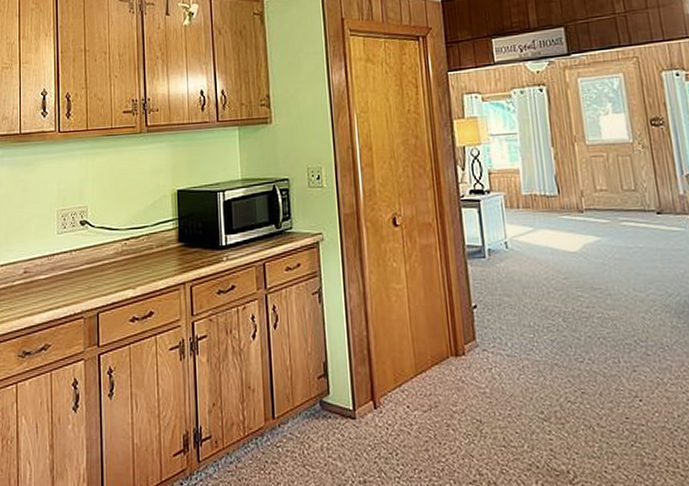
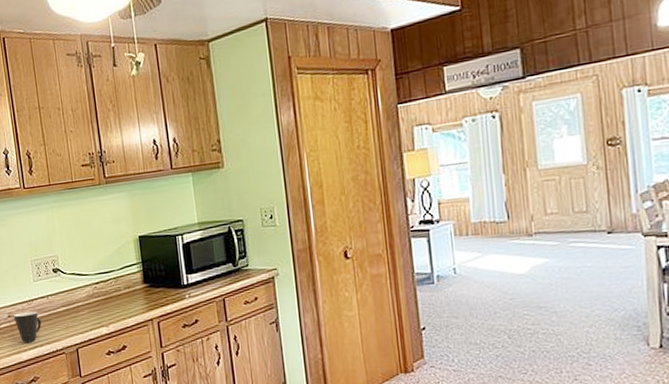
mug: none [30,268,61,303] -> present [13,311,42,343]

